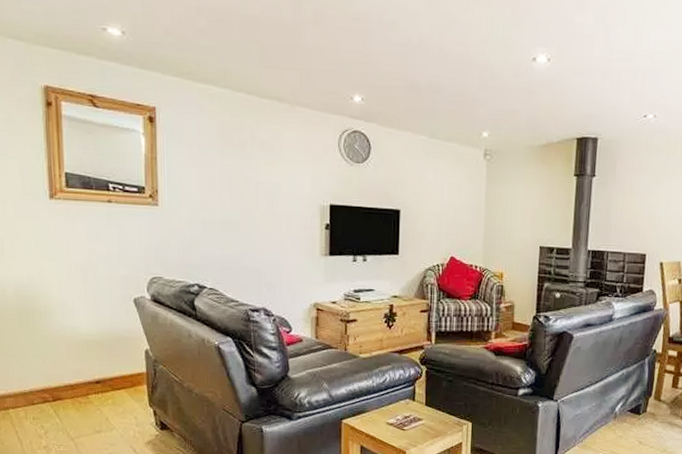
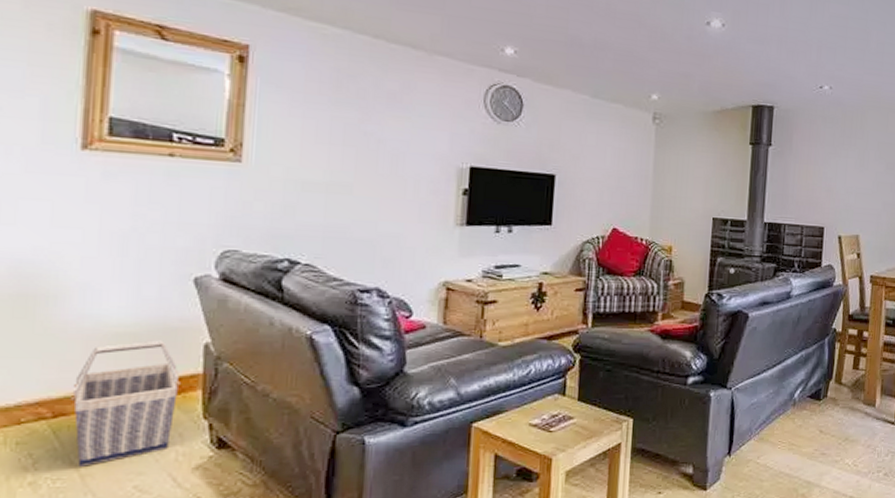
basket: none [62,346,132,437] -> present [69,340,180,467]

